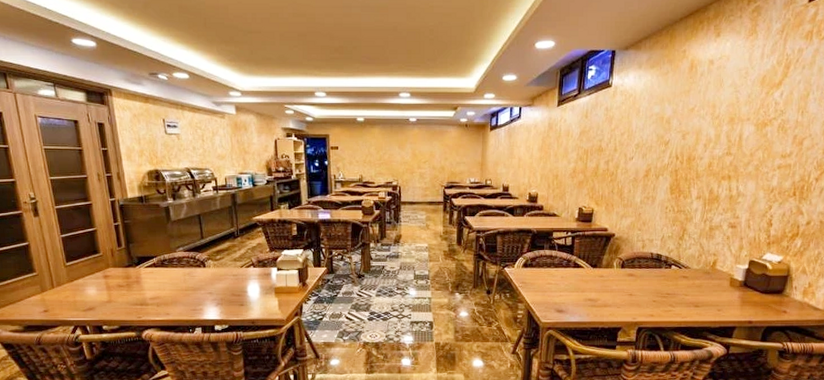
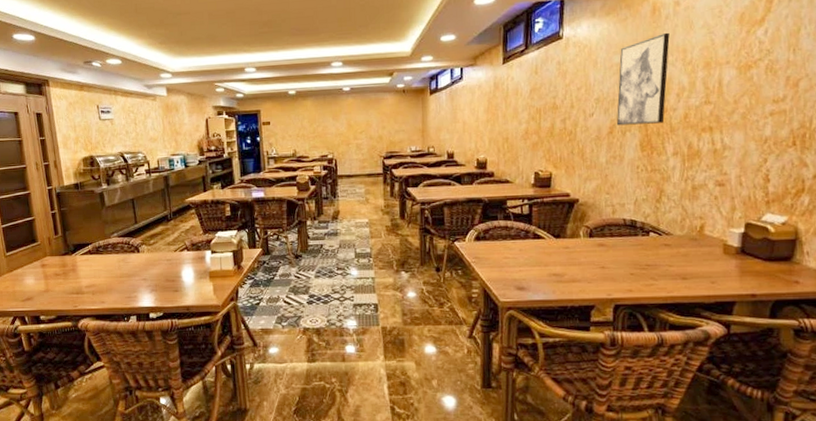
wall art: none [652,88,703,170] -> present [617,32,670,126]

